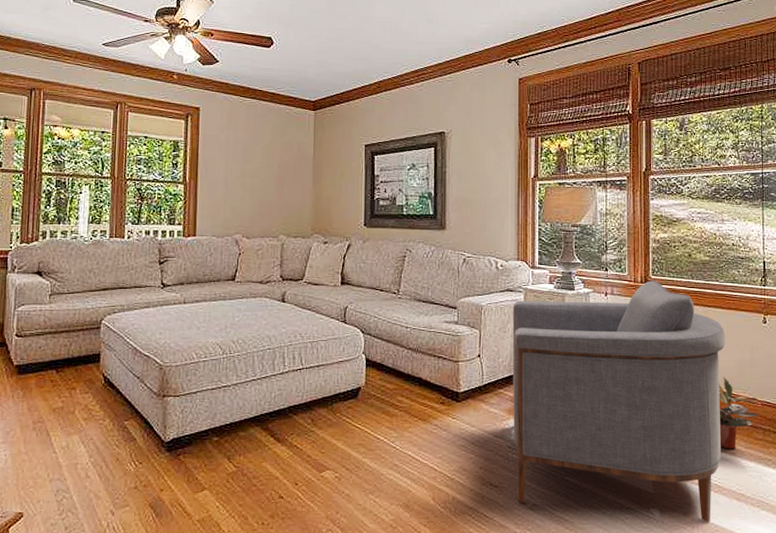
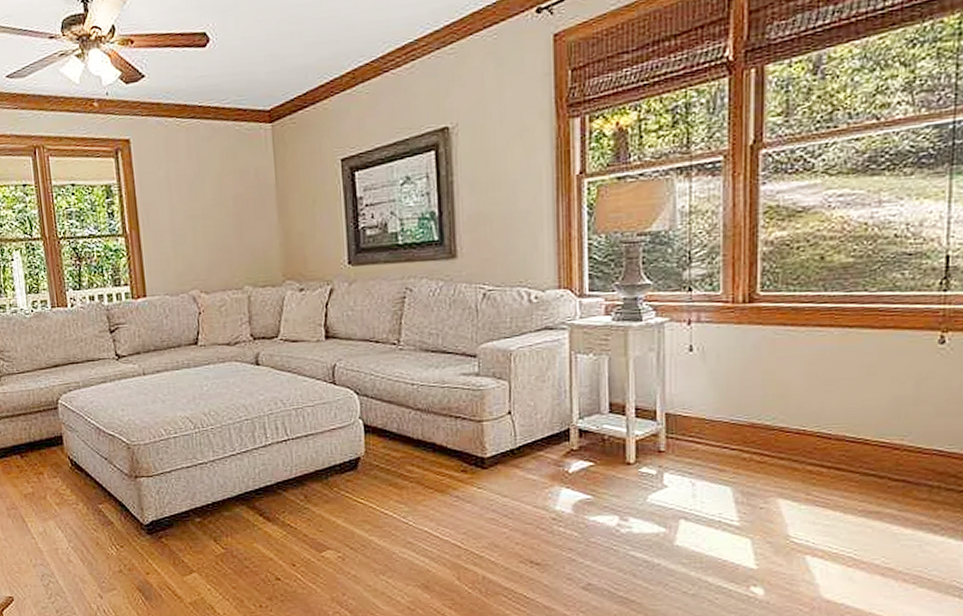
armchair: present [512,280,726,522] -> none [553,298,875,603]
potted plant: present [718,376,761,449] -> none [858,419,928,513]

